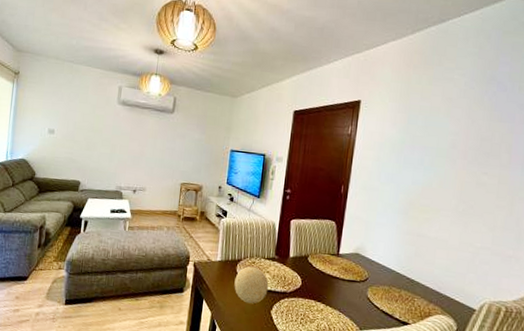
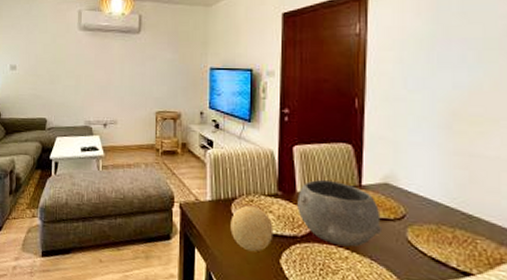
bowl: none [289,247,351,302] -> present [297,179,383,247]

